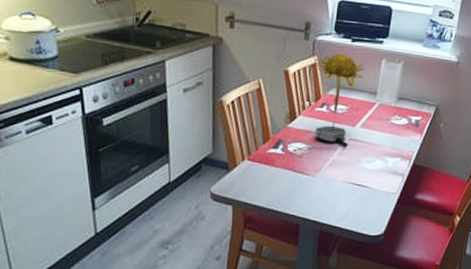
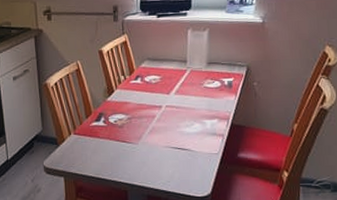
potted flower: present [314,53,365,147] -> none [125,29,173,114]

